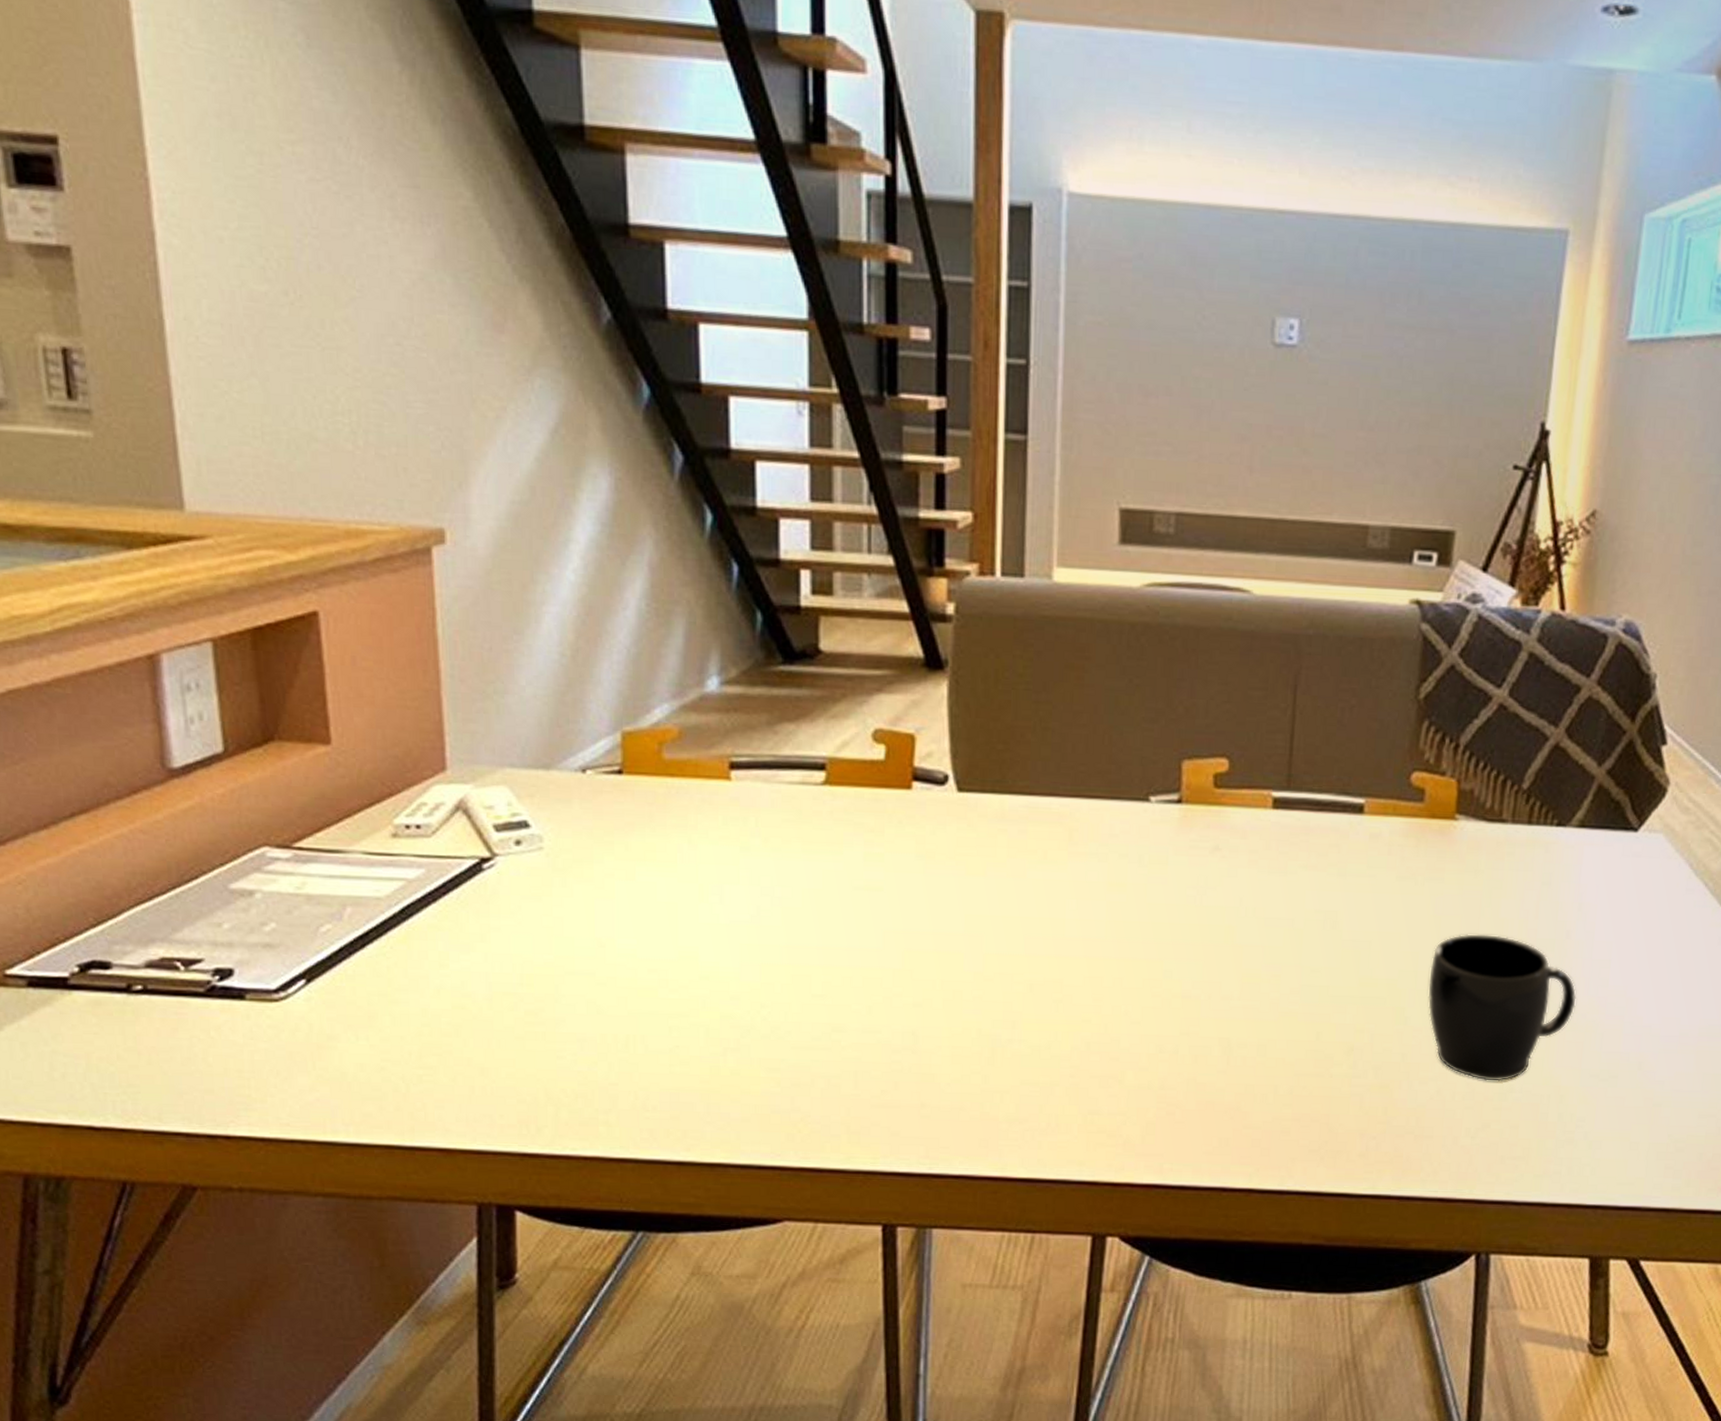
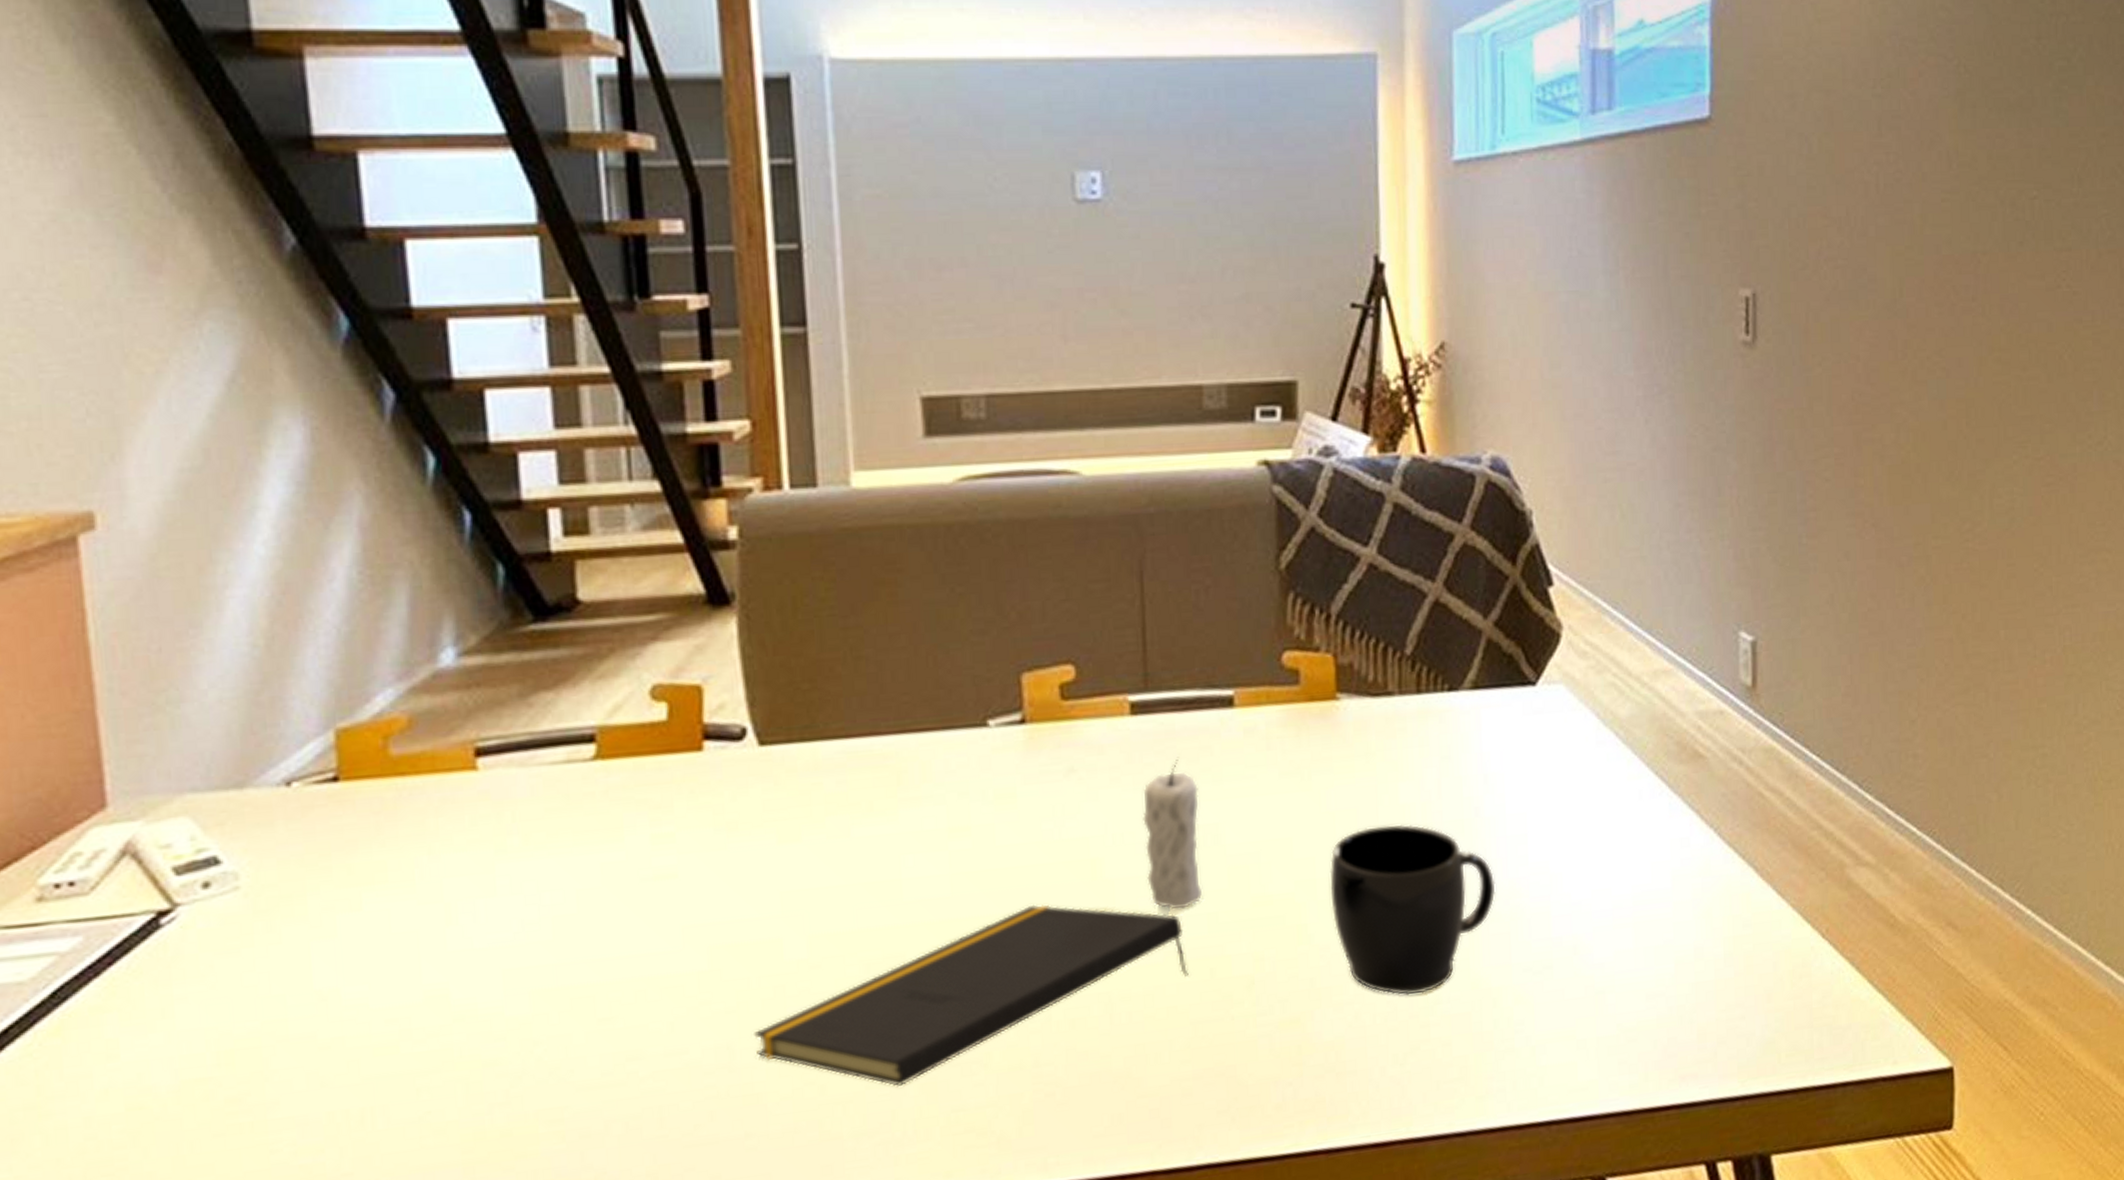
notepad: none [934,956,1298,1087] -> present [754,904,1189,1088]
candle: none [1271,850,1324,979] -> present [1142,757,1203,910]

